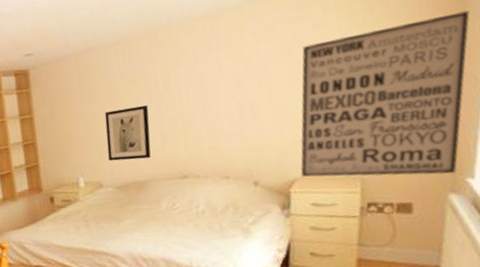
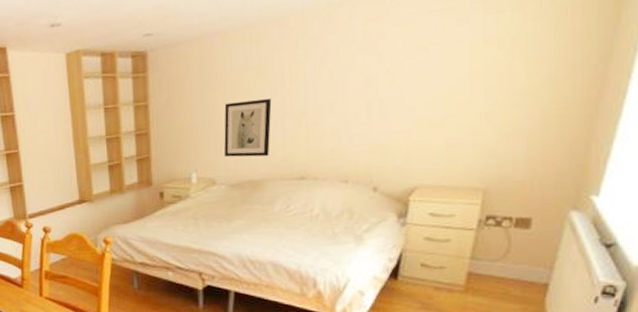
wall art: present [300,10,470,177] -> none [422,14,625,190]

